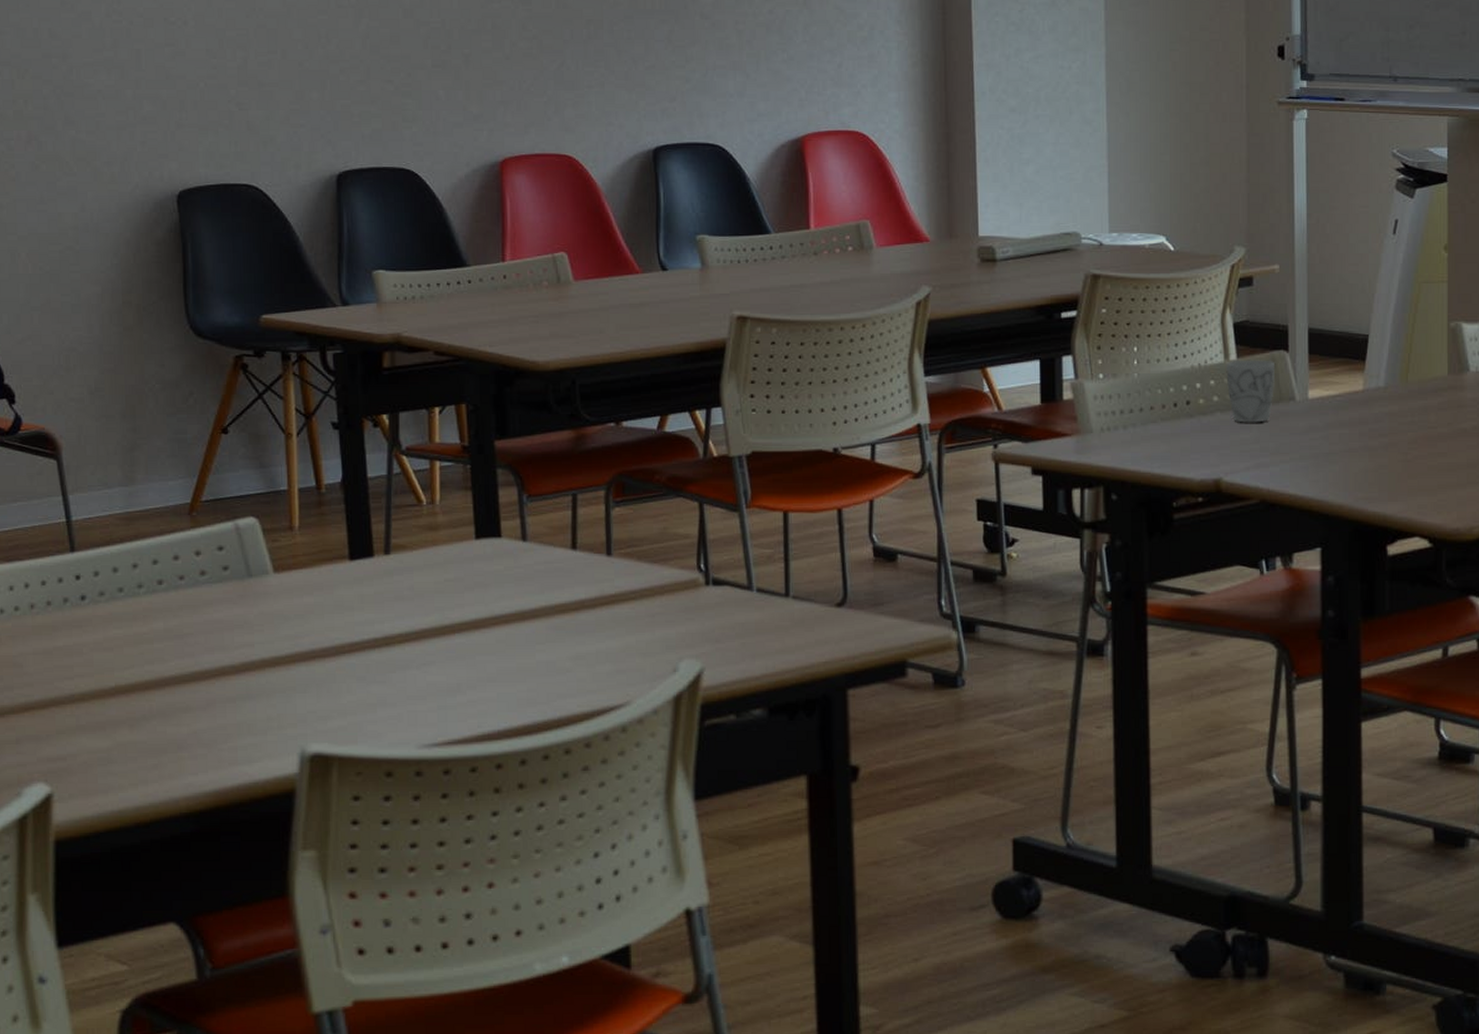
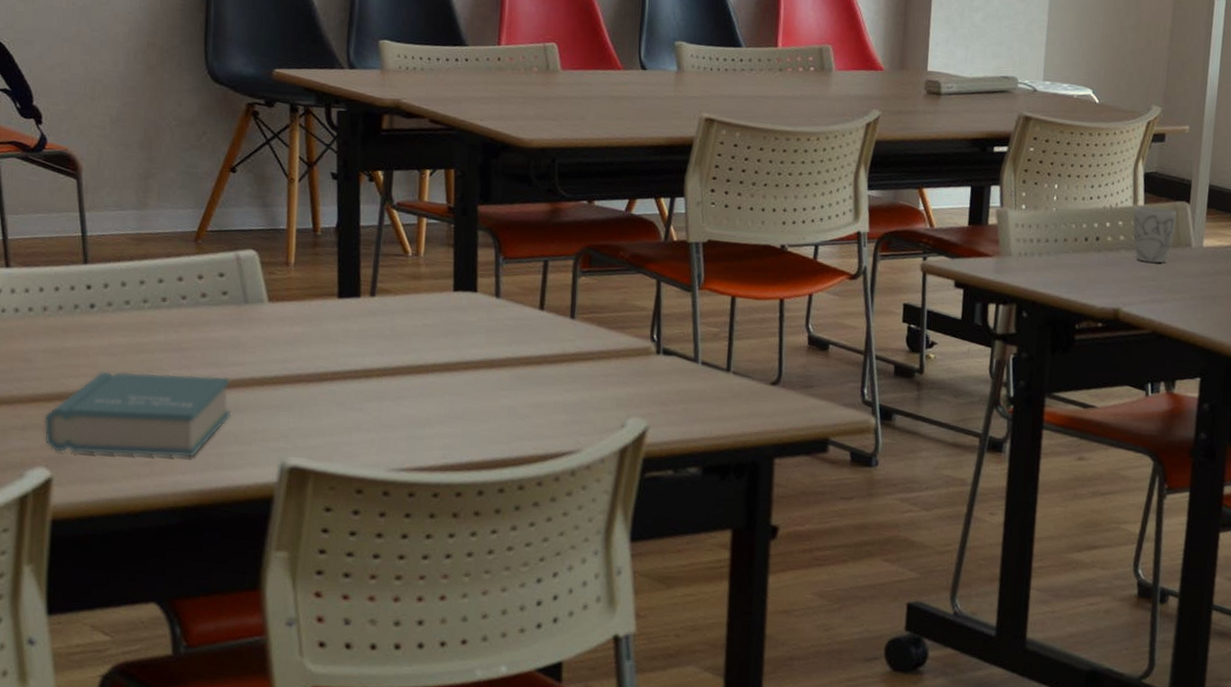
book: none [39,662,243,764] -> present [44,371,231,457]

